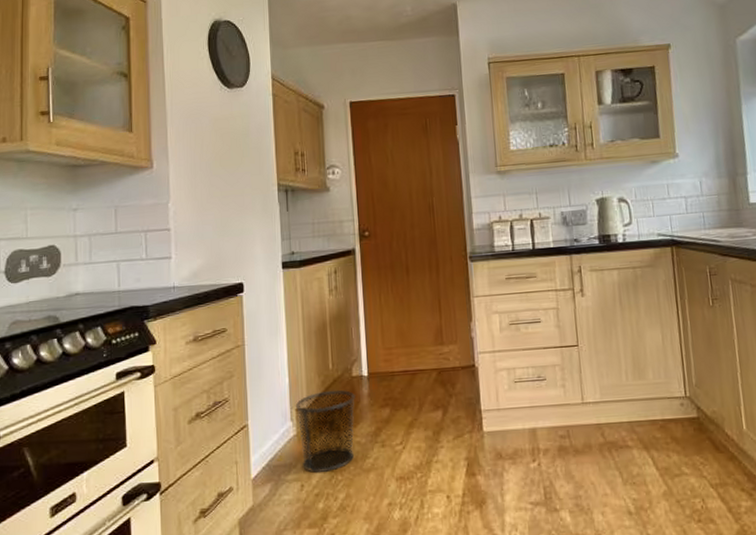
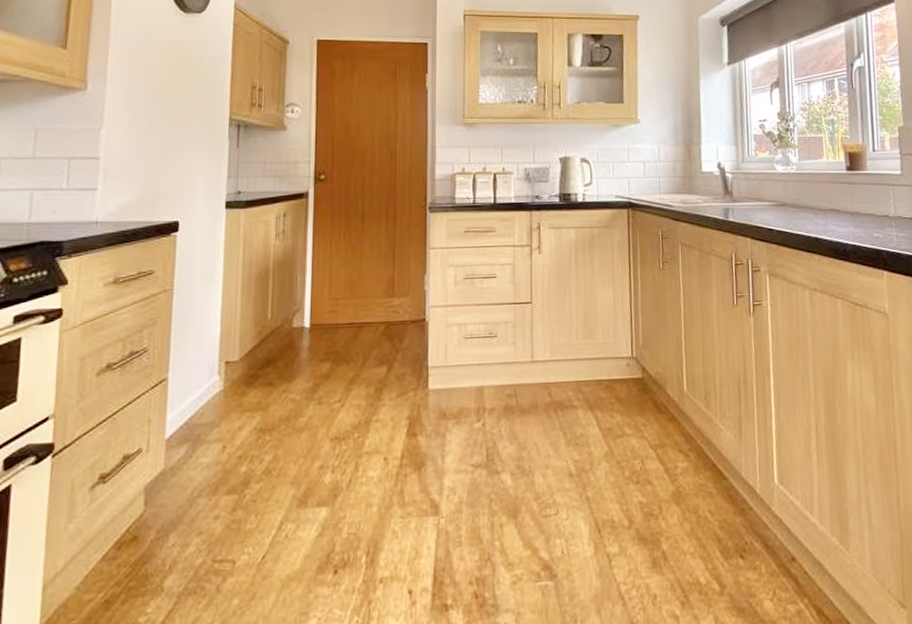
waste bin: present [295,389,355,473] -> none [225,341,294,433]

